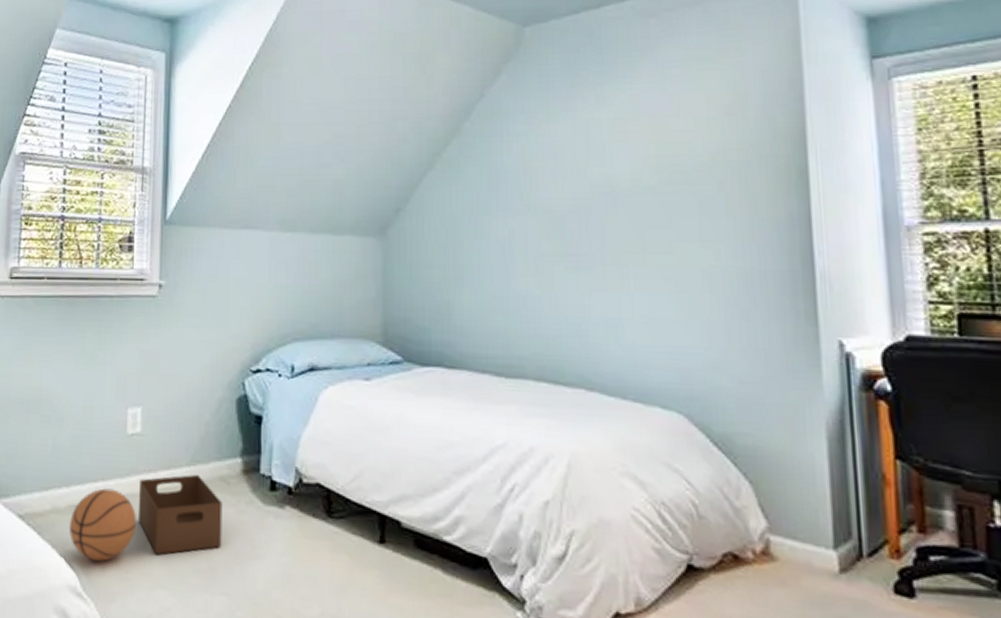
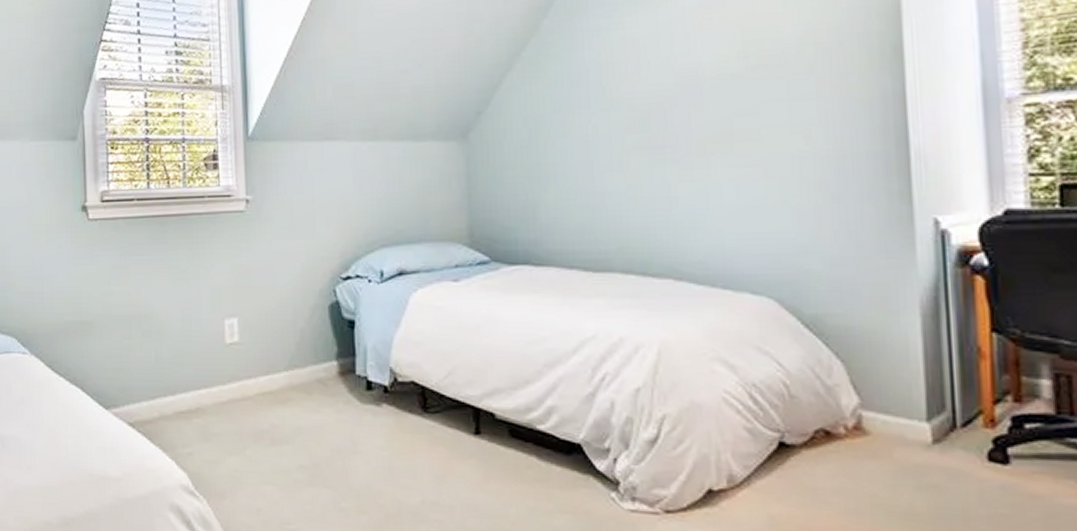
basketball: present [69,488,136,561] -> none [177,395,240,462]
storage basket: present [139,475,223,555] -> none [241,379,323,454]

